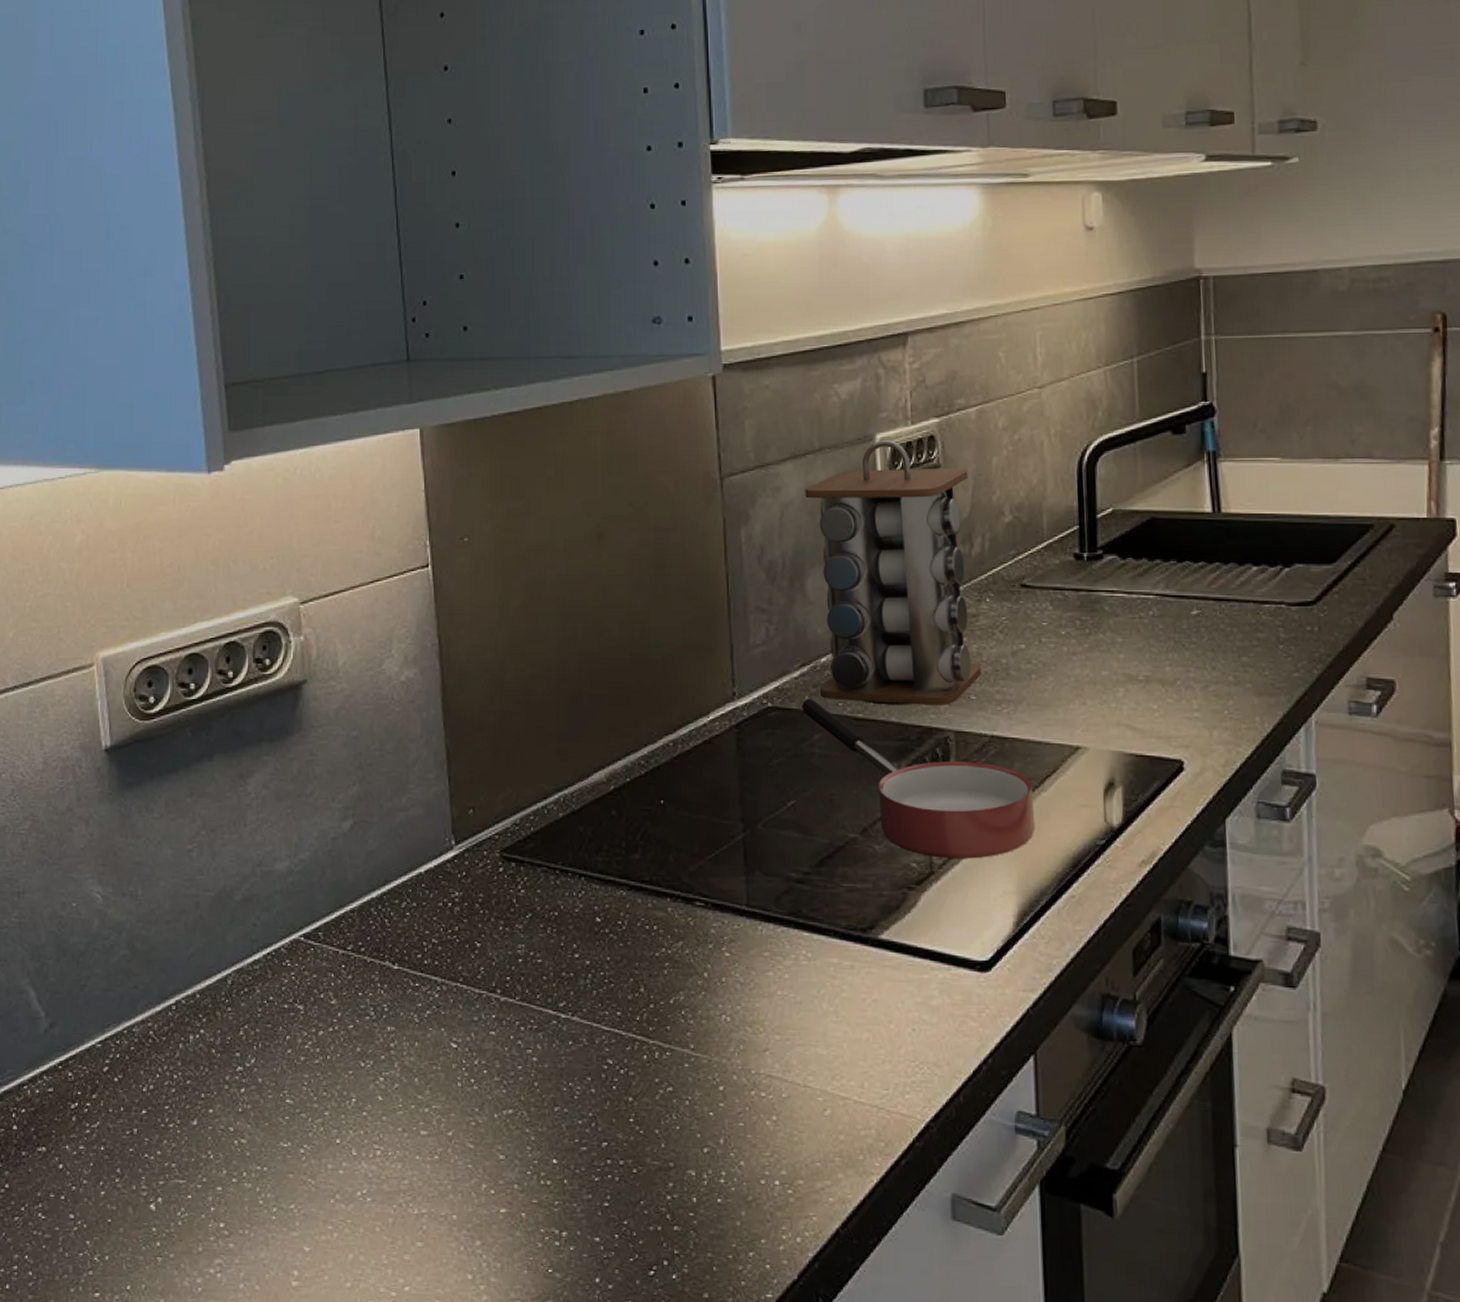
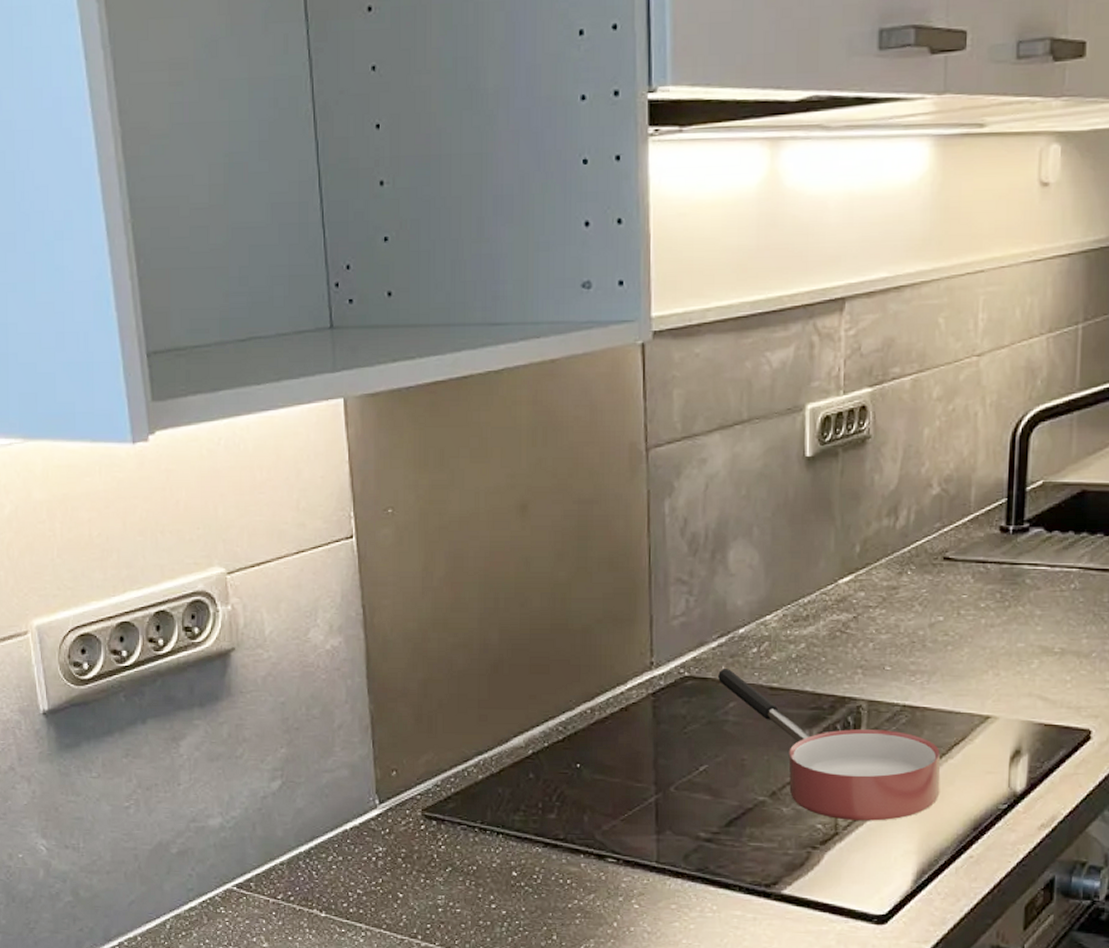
spice rack: present [805,440,982,705] -> none [731,411,899,676]

